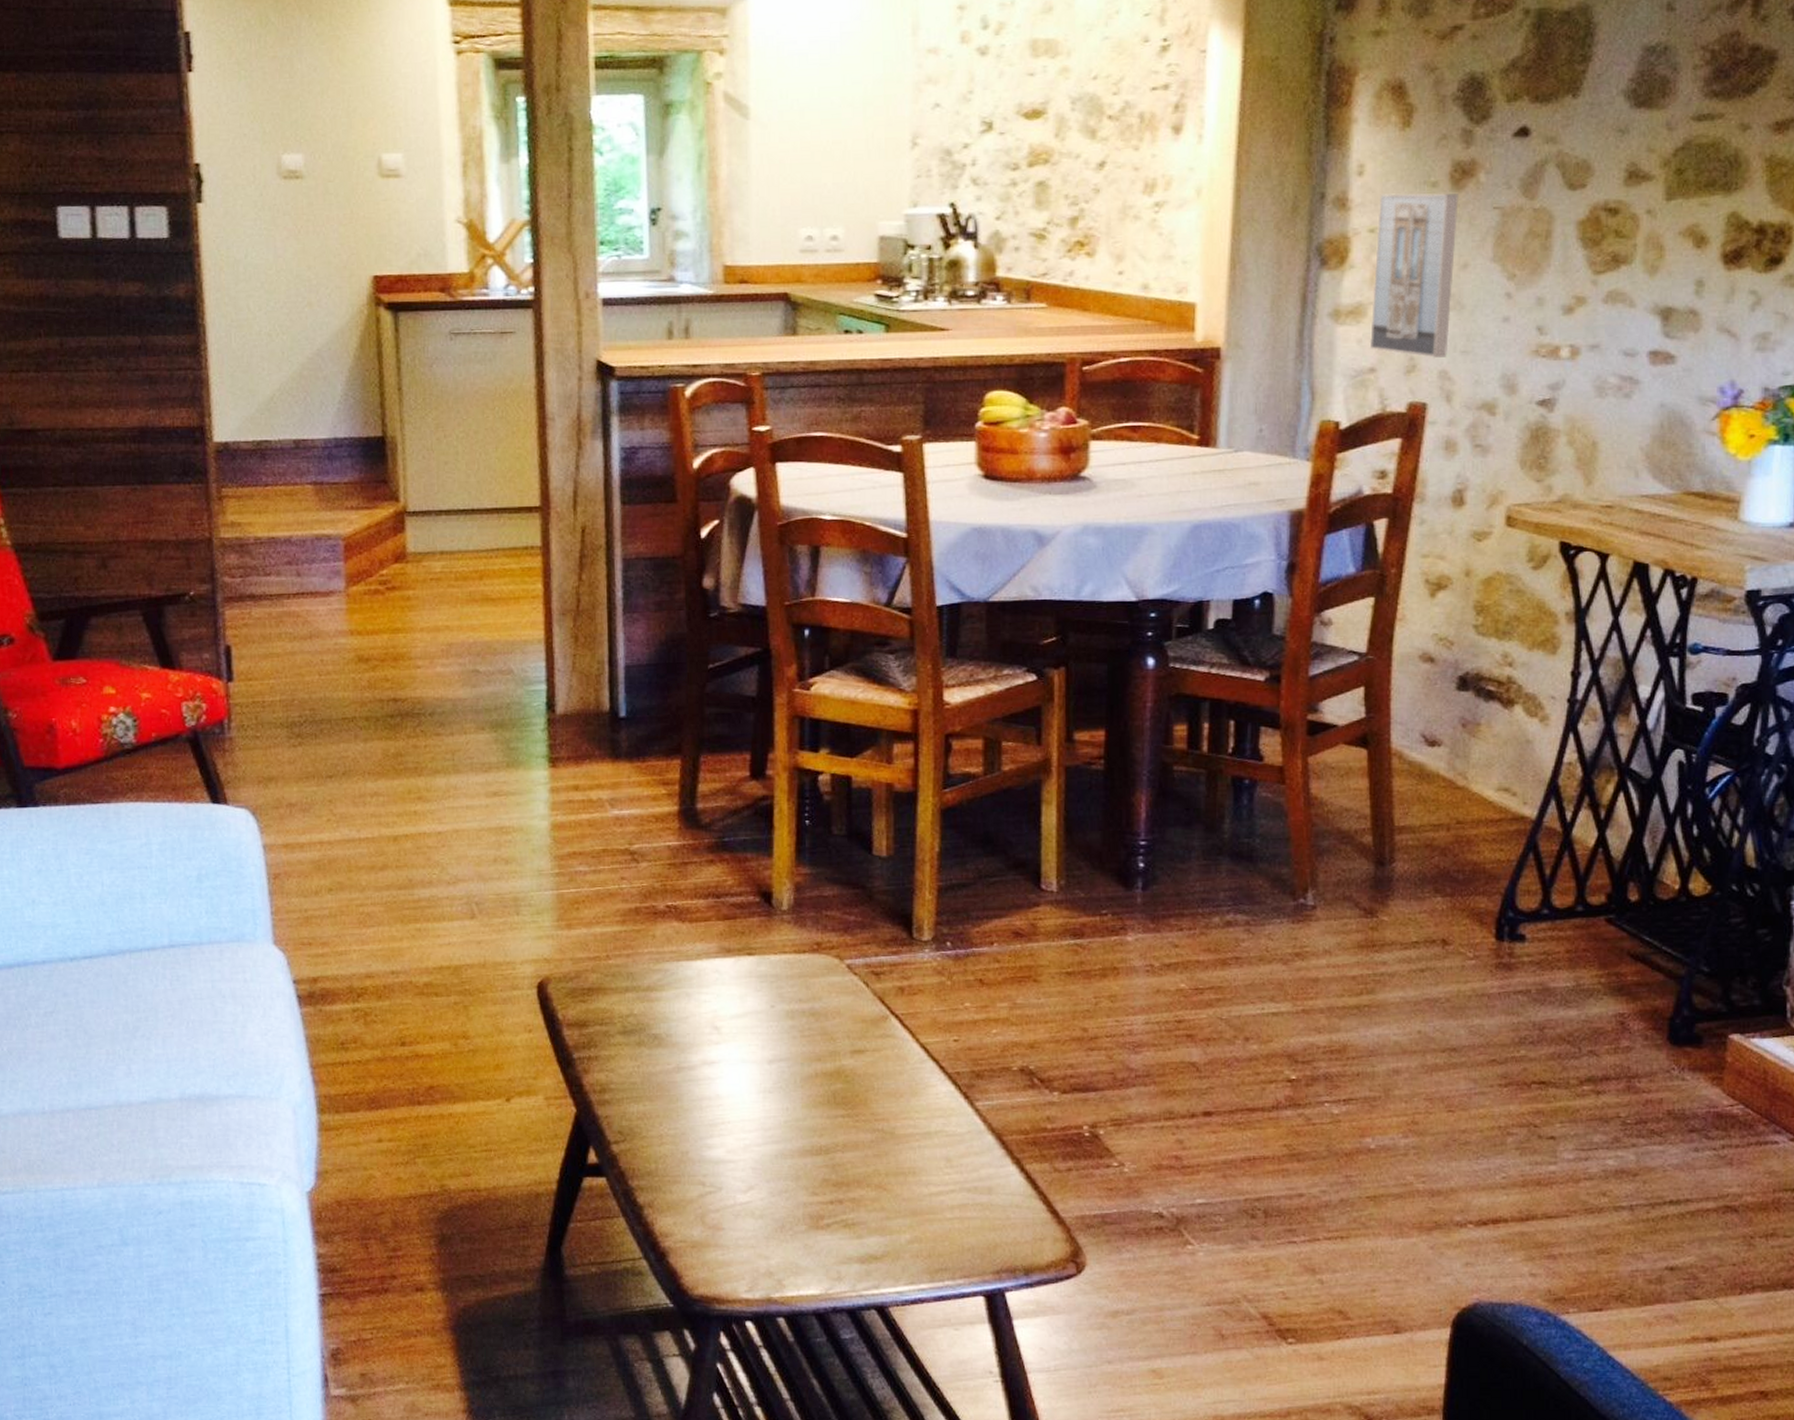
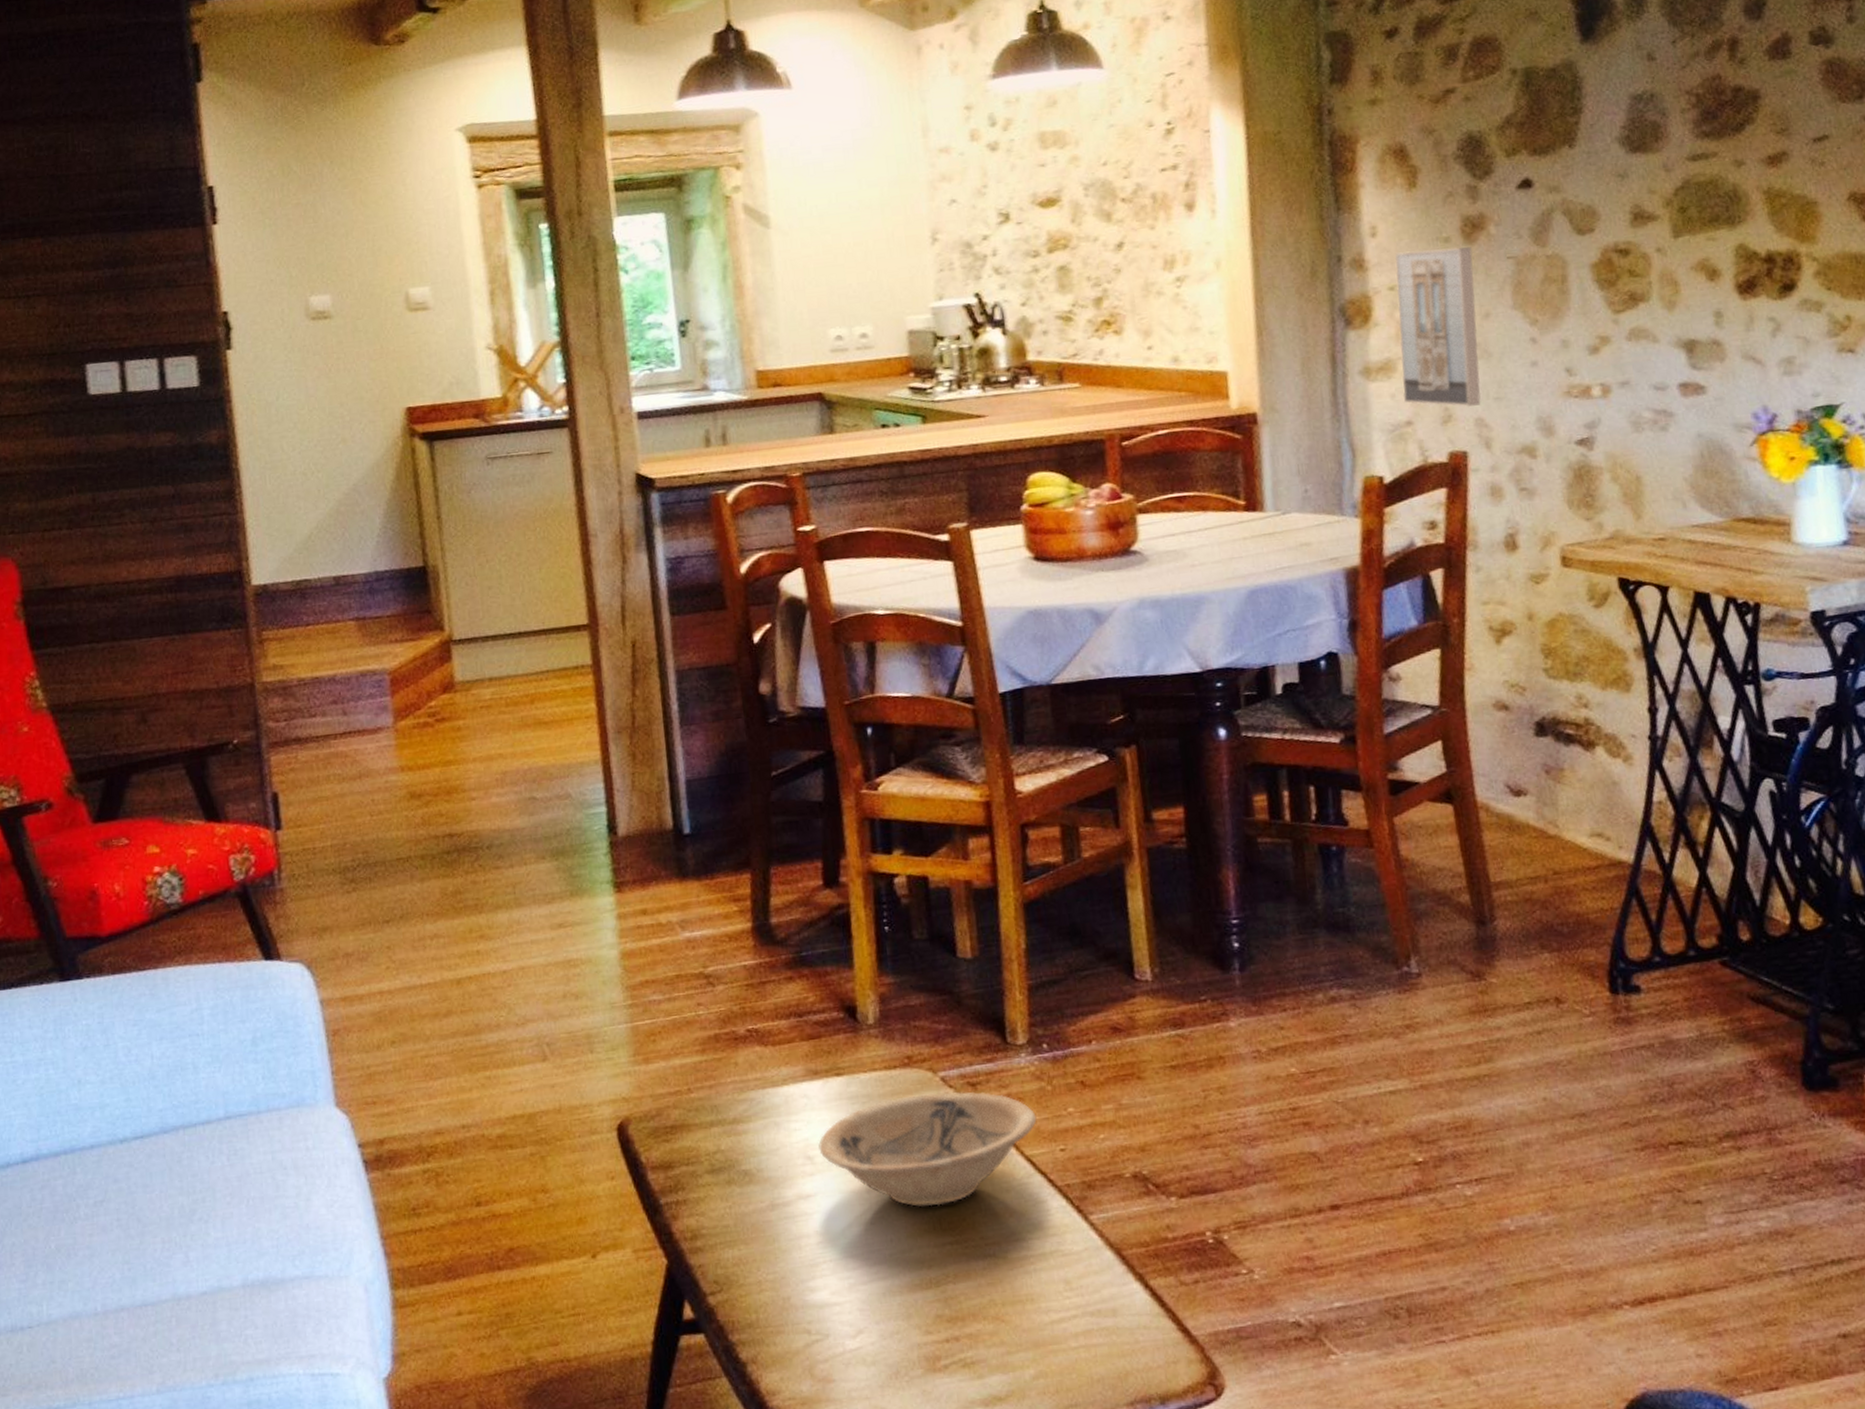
bowl: none [726,979,934,1082] -> present [818,1092,1037,1207]

